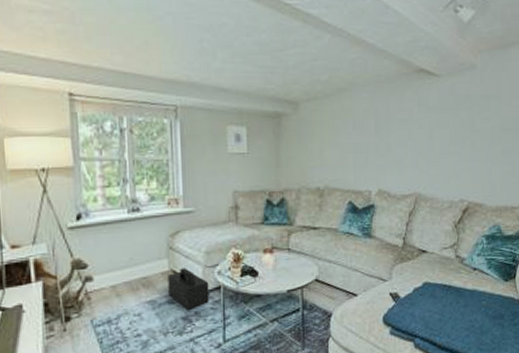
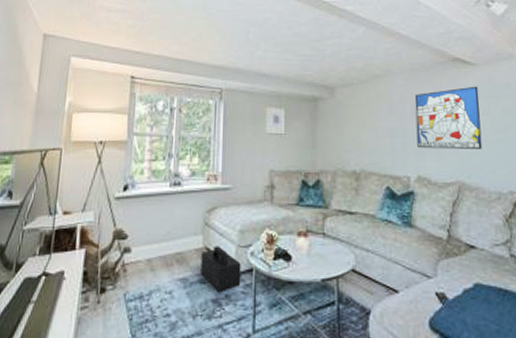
wall art: none [378,98,440,163] -> present [414,86,483,149]

